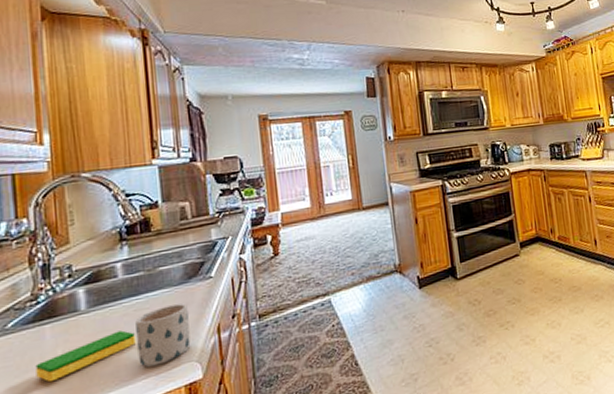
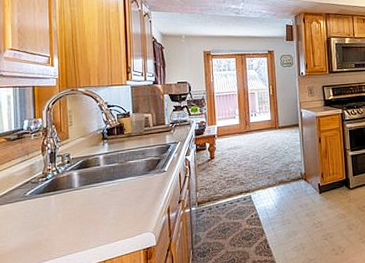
dish sponge: present [35,330,136,383] -> none [44,204,111,237]
mug: present [135,303,191,367] -> none [111,189,149,233]

